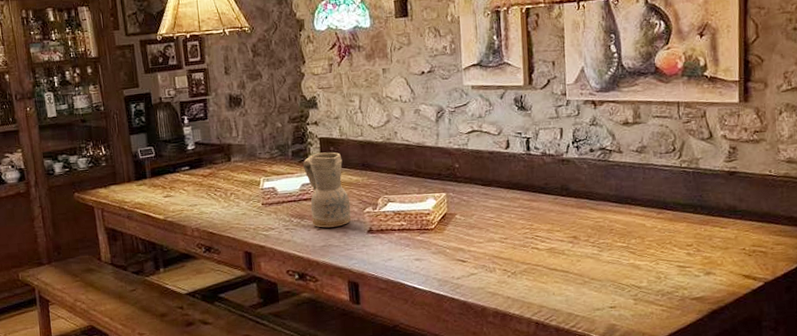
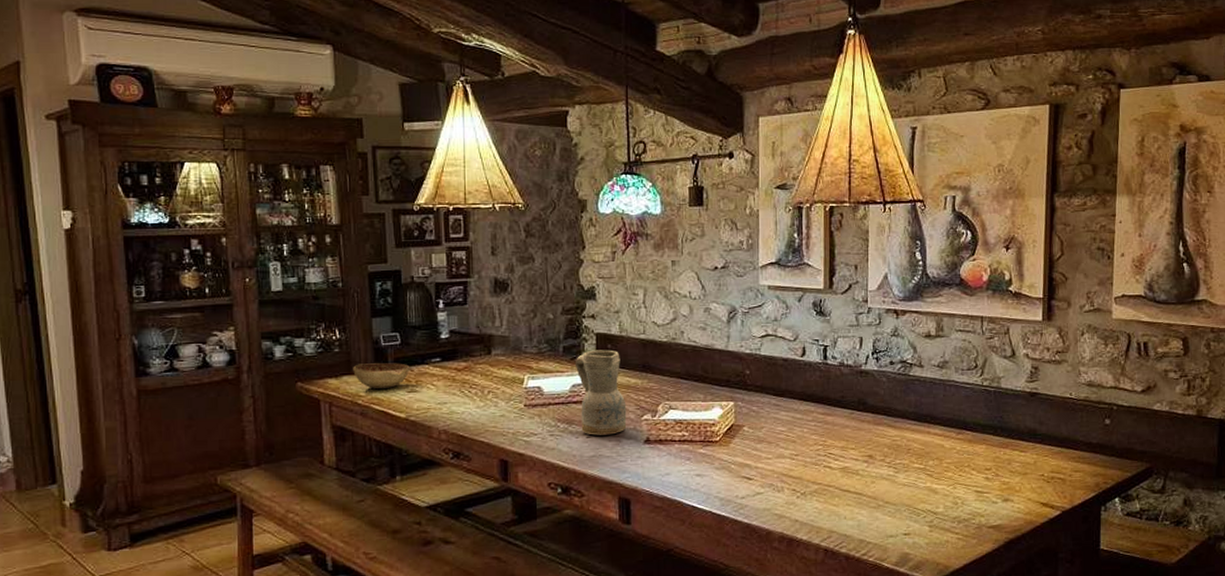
decorative bowl: none [118,172,165,195] -> present [353,363,410,389]

